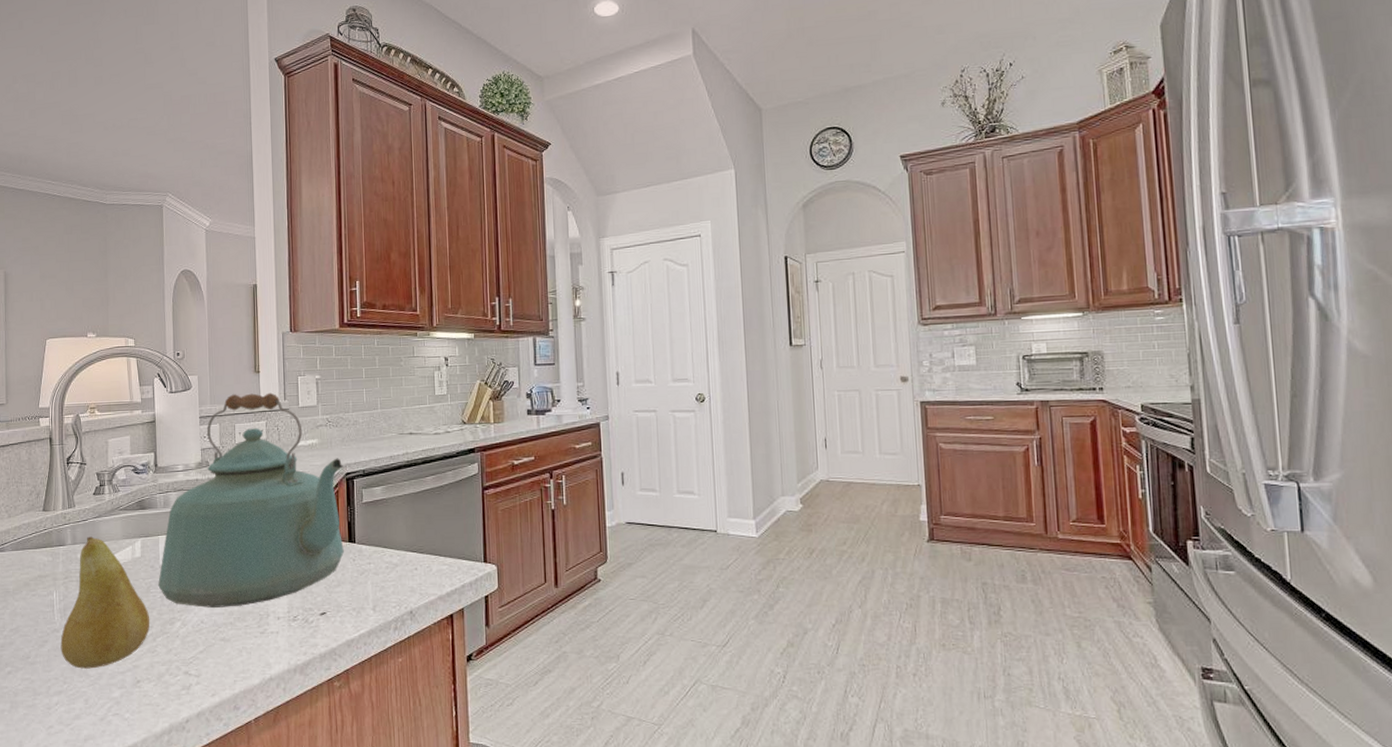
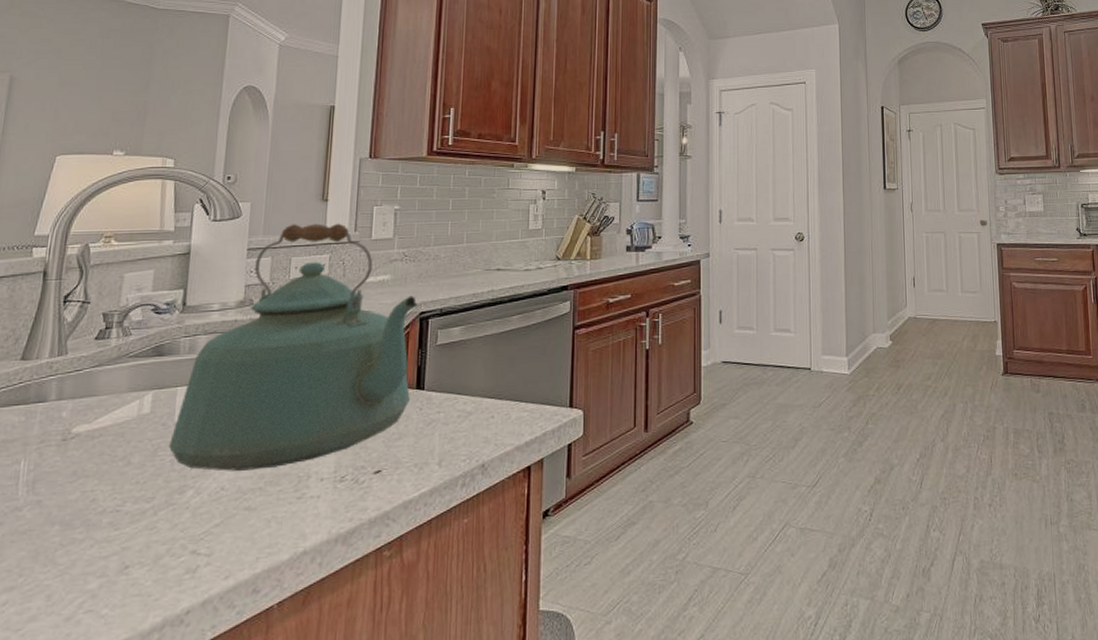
fruit: present [60,536,150,669] -> none [20,390,153,556]

